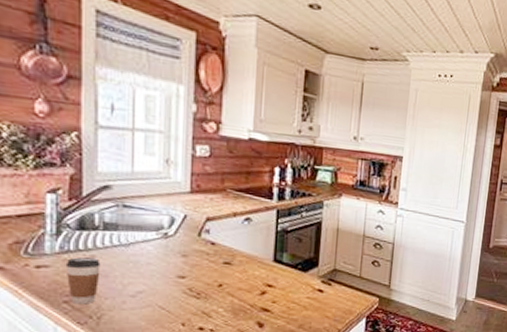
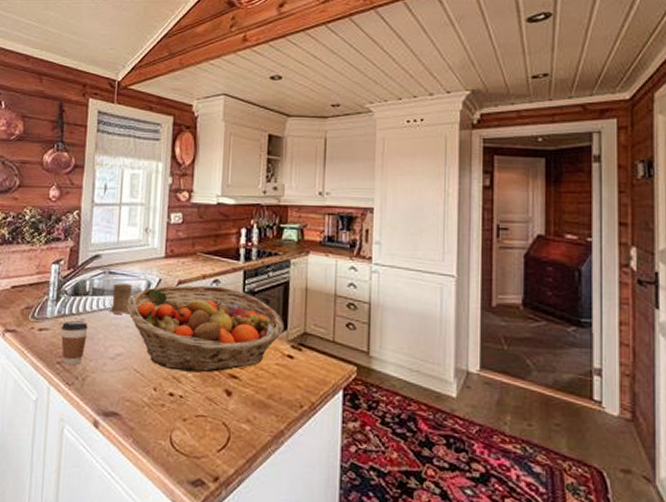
mug: none [127,218,163,251] -> present [110,283,140,314]
fruit basket: none [149,222,316,308] -> present [128,285,285,373]

